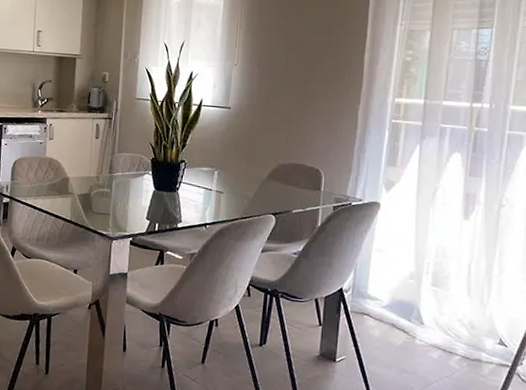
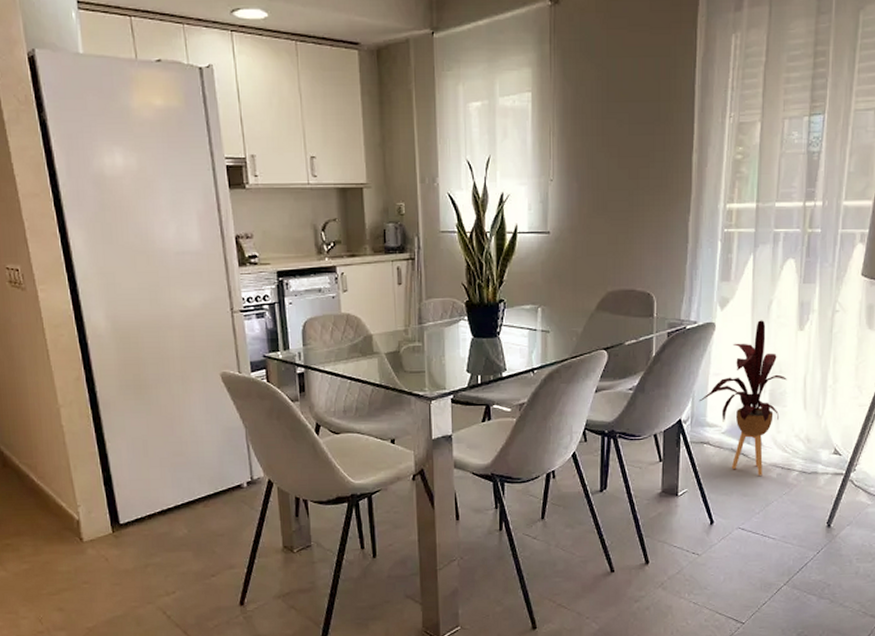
house plant: none [360,205,451,355] -> present [698,320,787,476]

